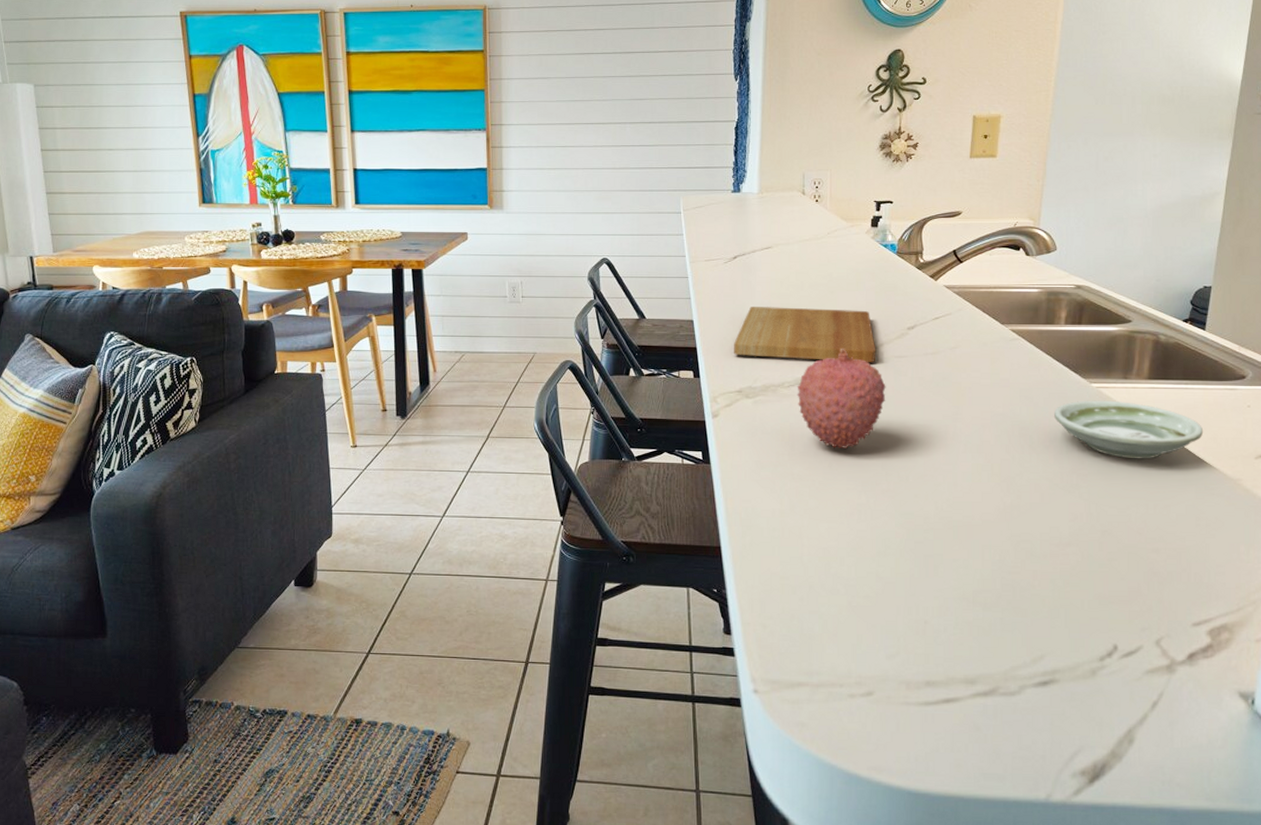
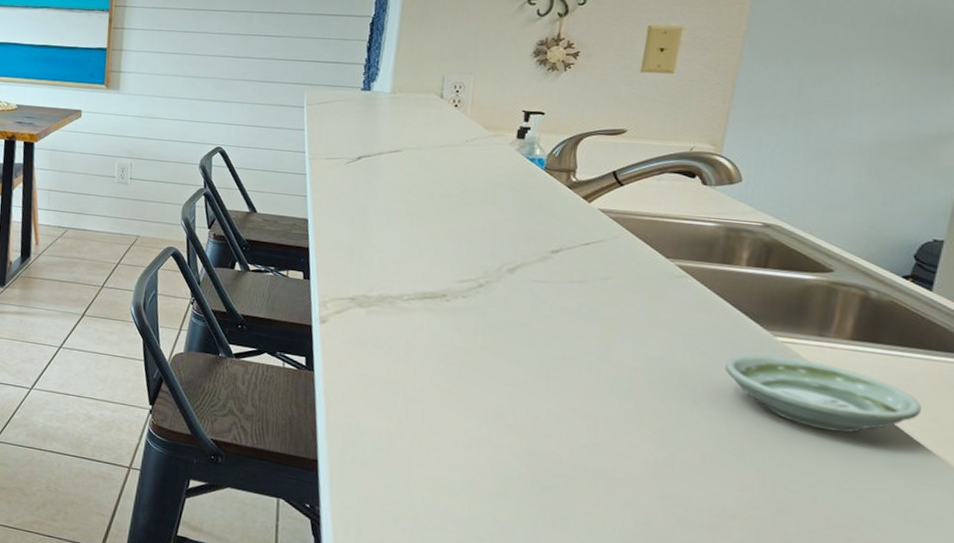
cutting board: present [734,307,876,363] -> none [349,211,513,285]
fruit: present [797,349,886,448] -> none [416,266,521,374]

